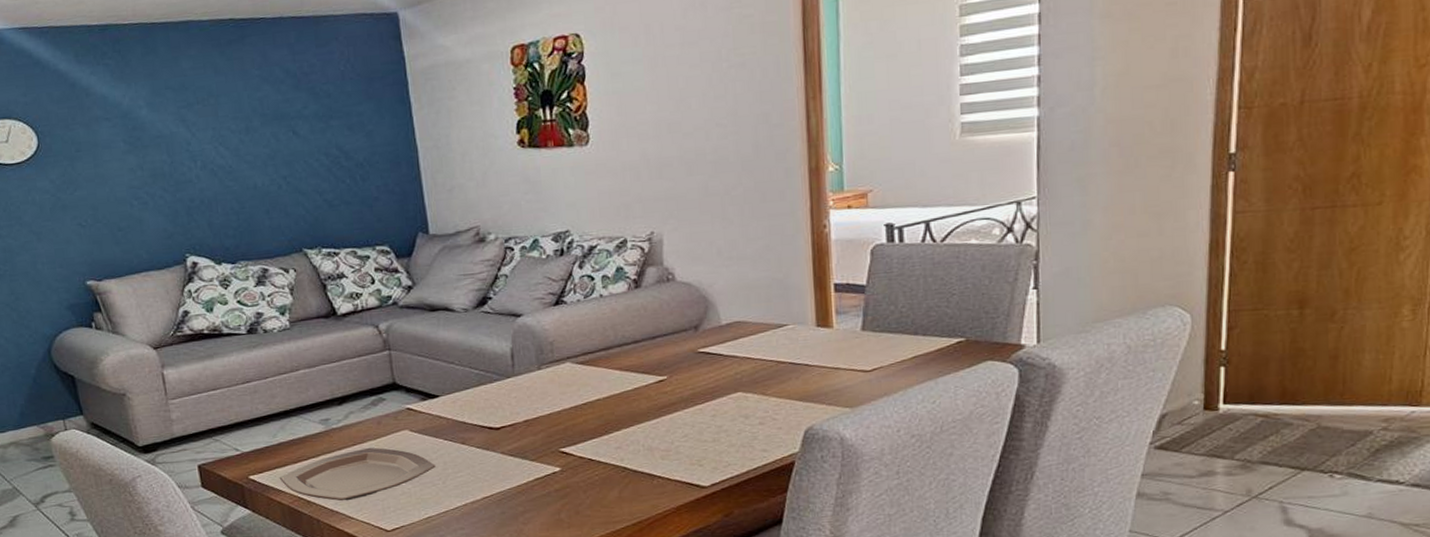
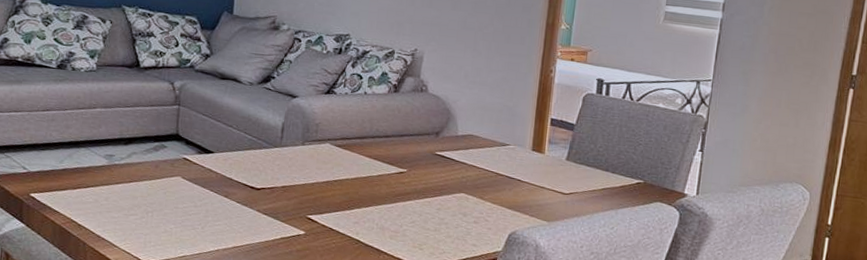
plate: present [279,447,436,501] -> none [57,186,199,230]

